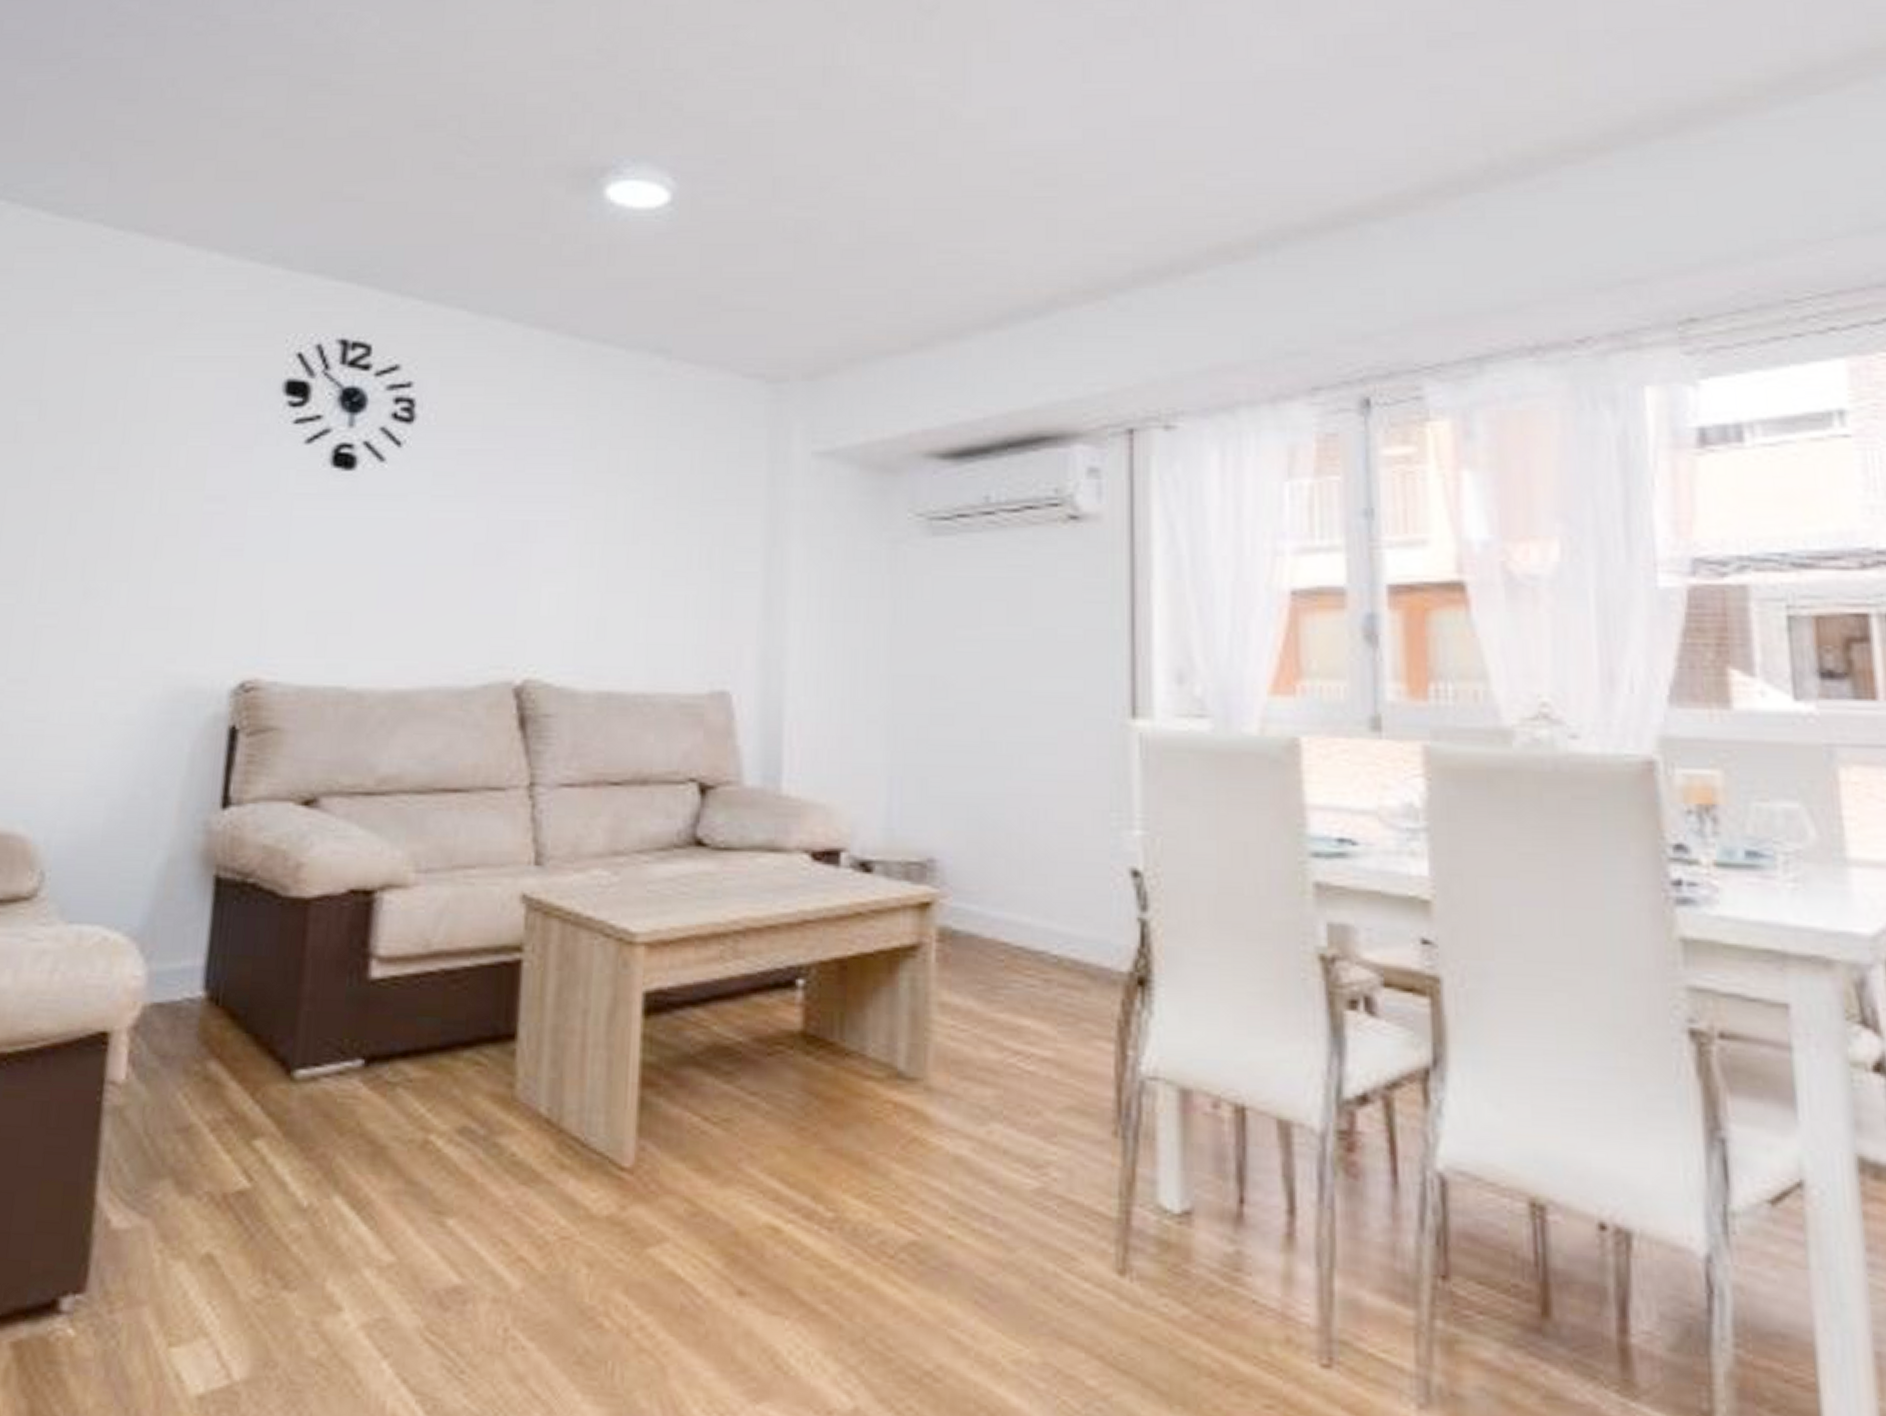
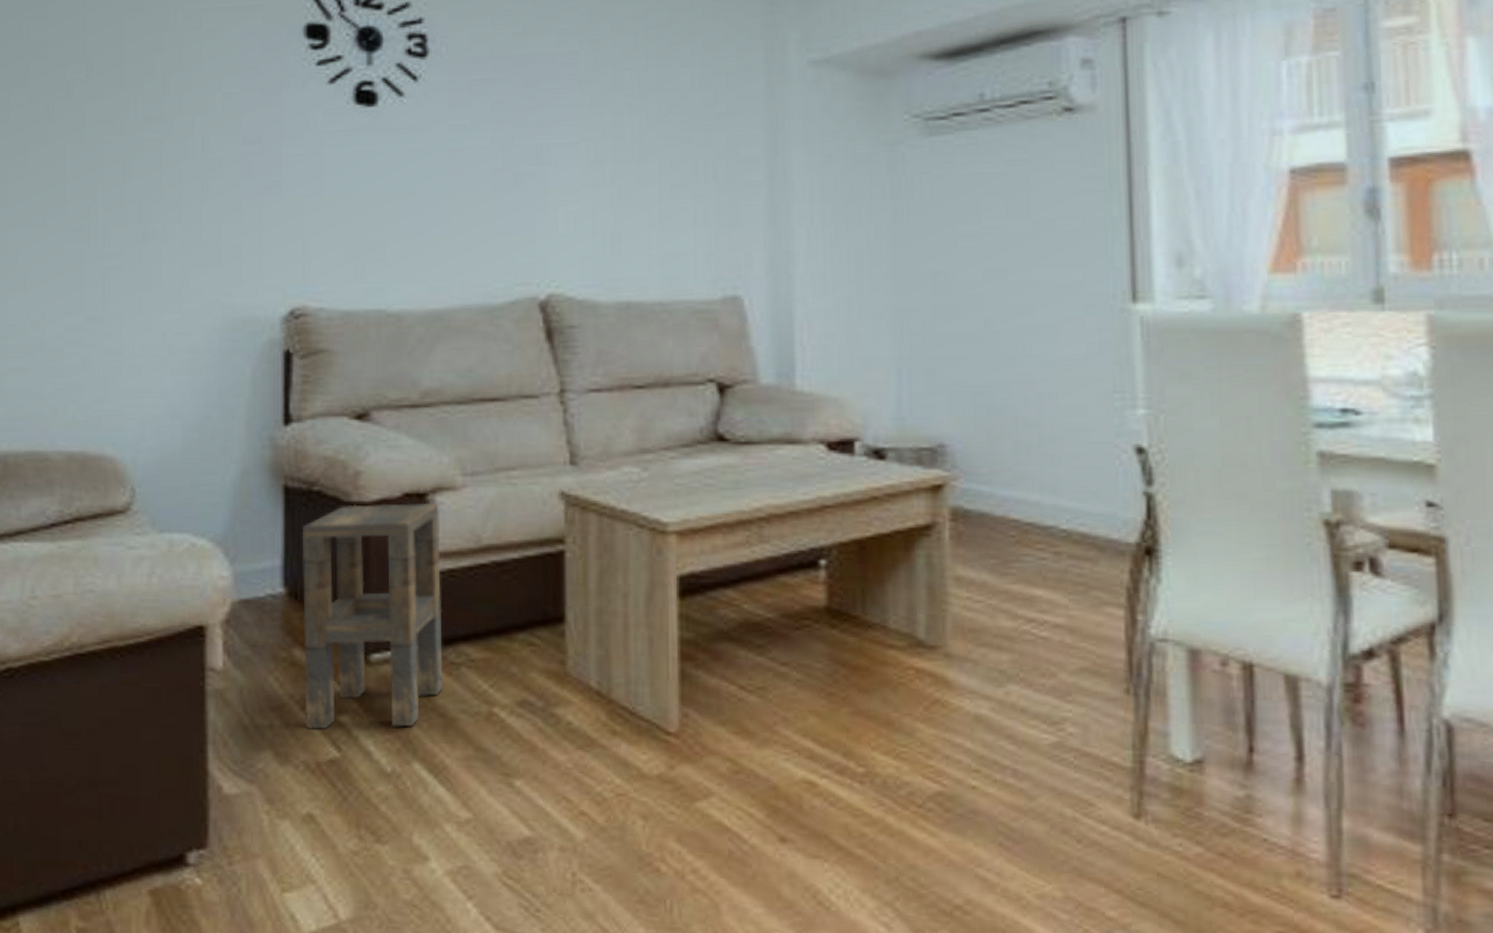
side table: none [214,900,387,1156] -> present [301,502,444,731]

